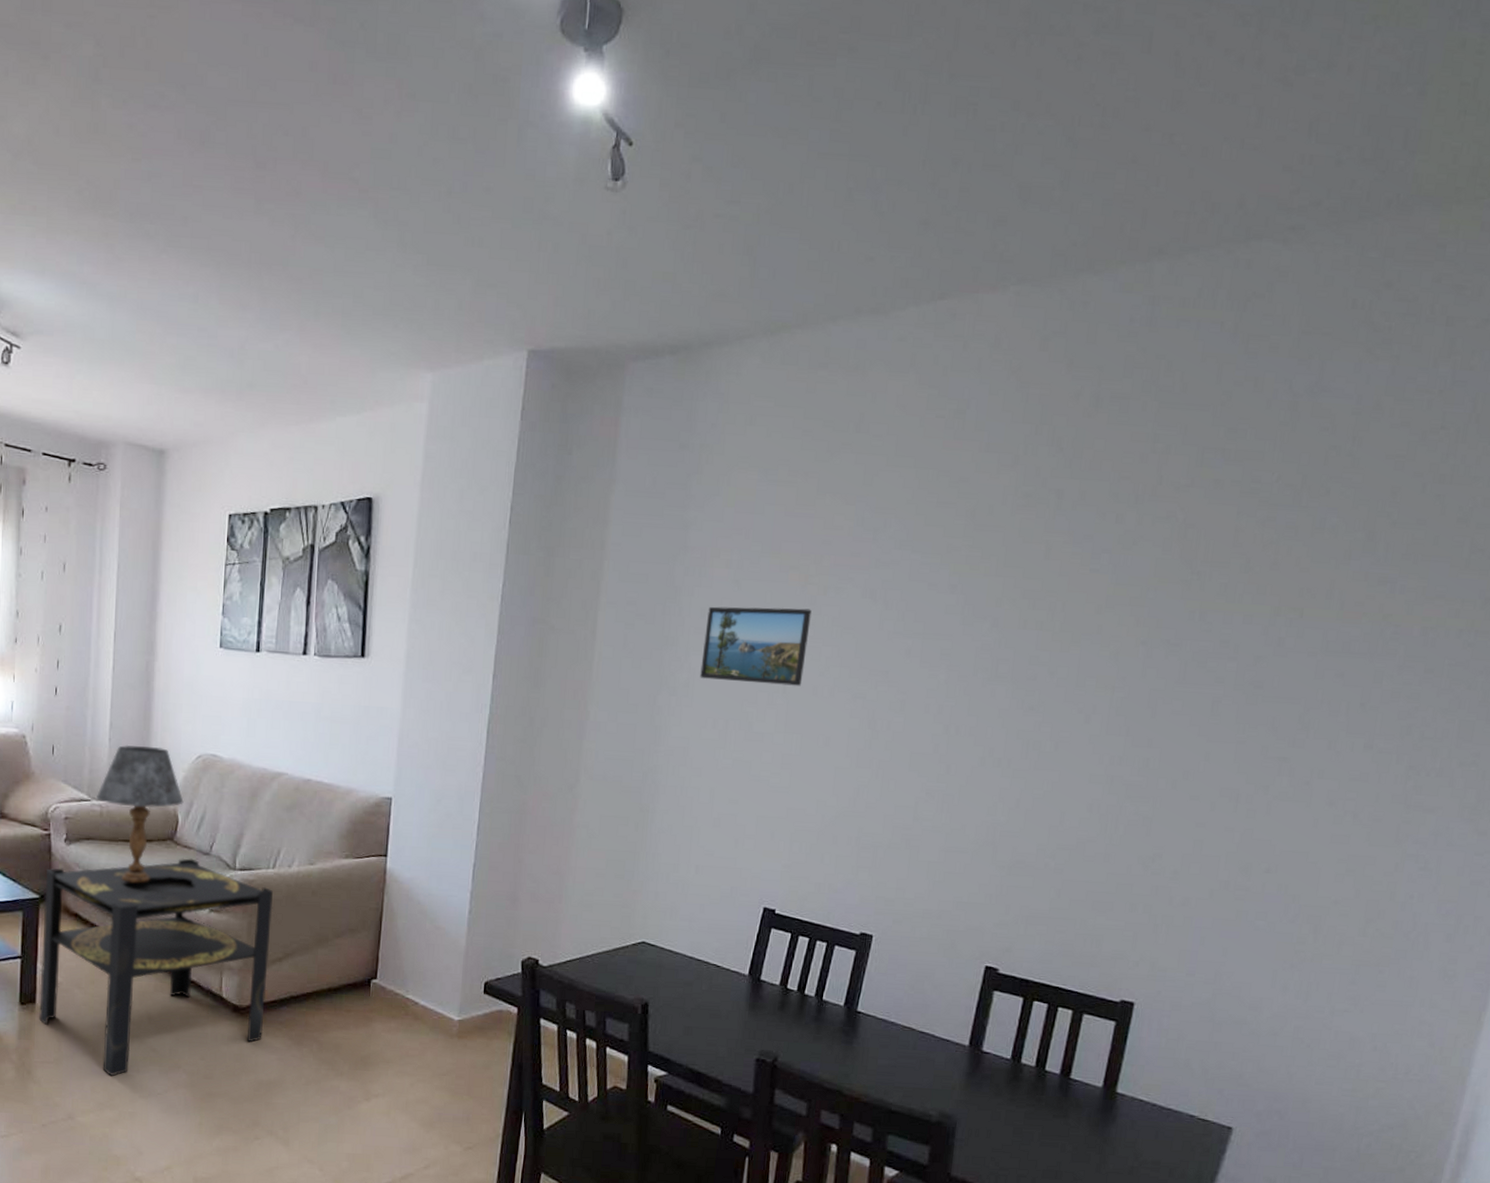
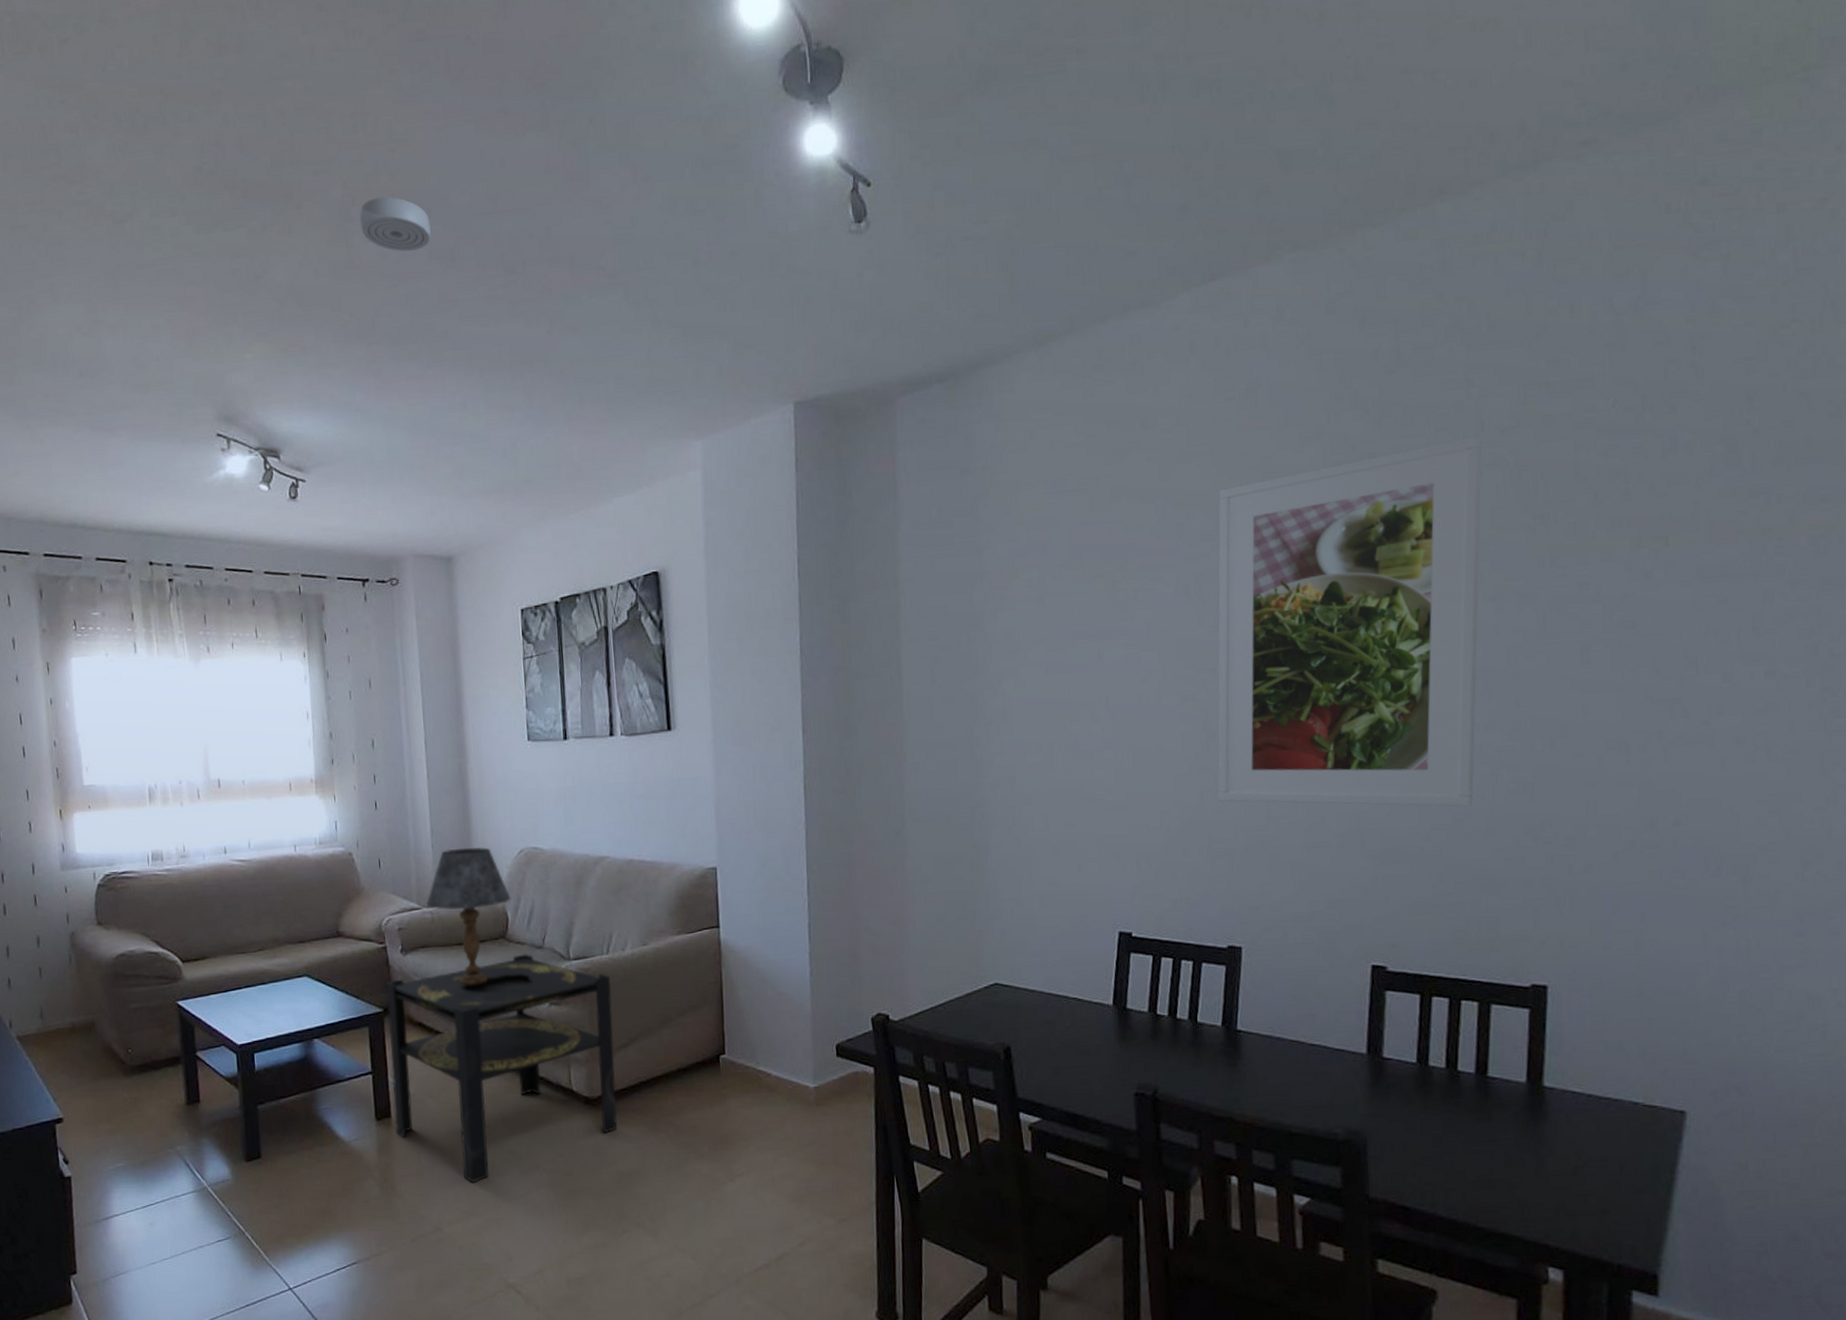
smoke detector: none [109,63,183,126] -> present [359,196,431,252]
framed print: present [700,606,812,686] -> none [1014,616,1125,703]
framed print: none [872,489,1158,832] -> present [1218,436,1482,807]

